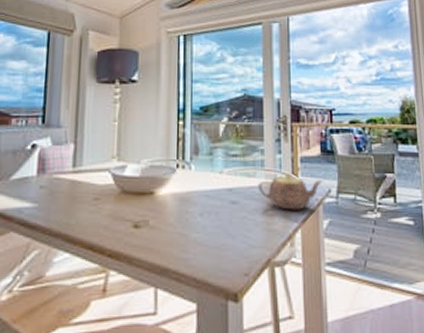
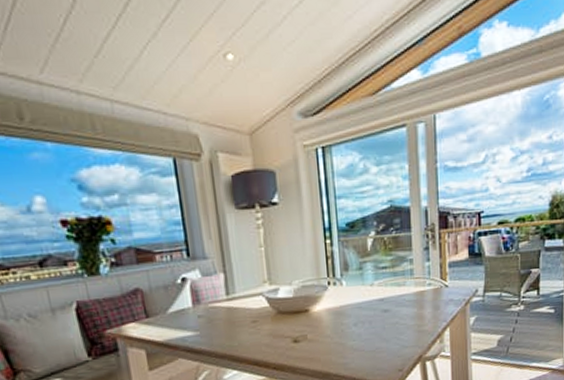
teapot: present [258,173,323,210] -> none [408,278,470,312]

